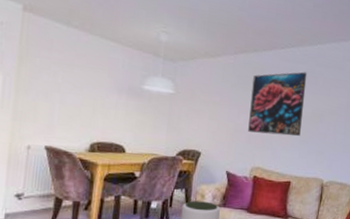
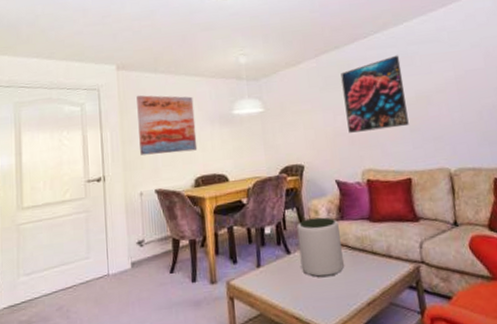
wall art: none [35,44,105,116] -> present [136,95,198,156]

